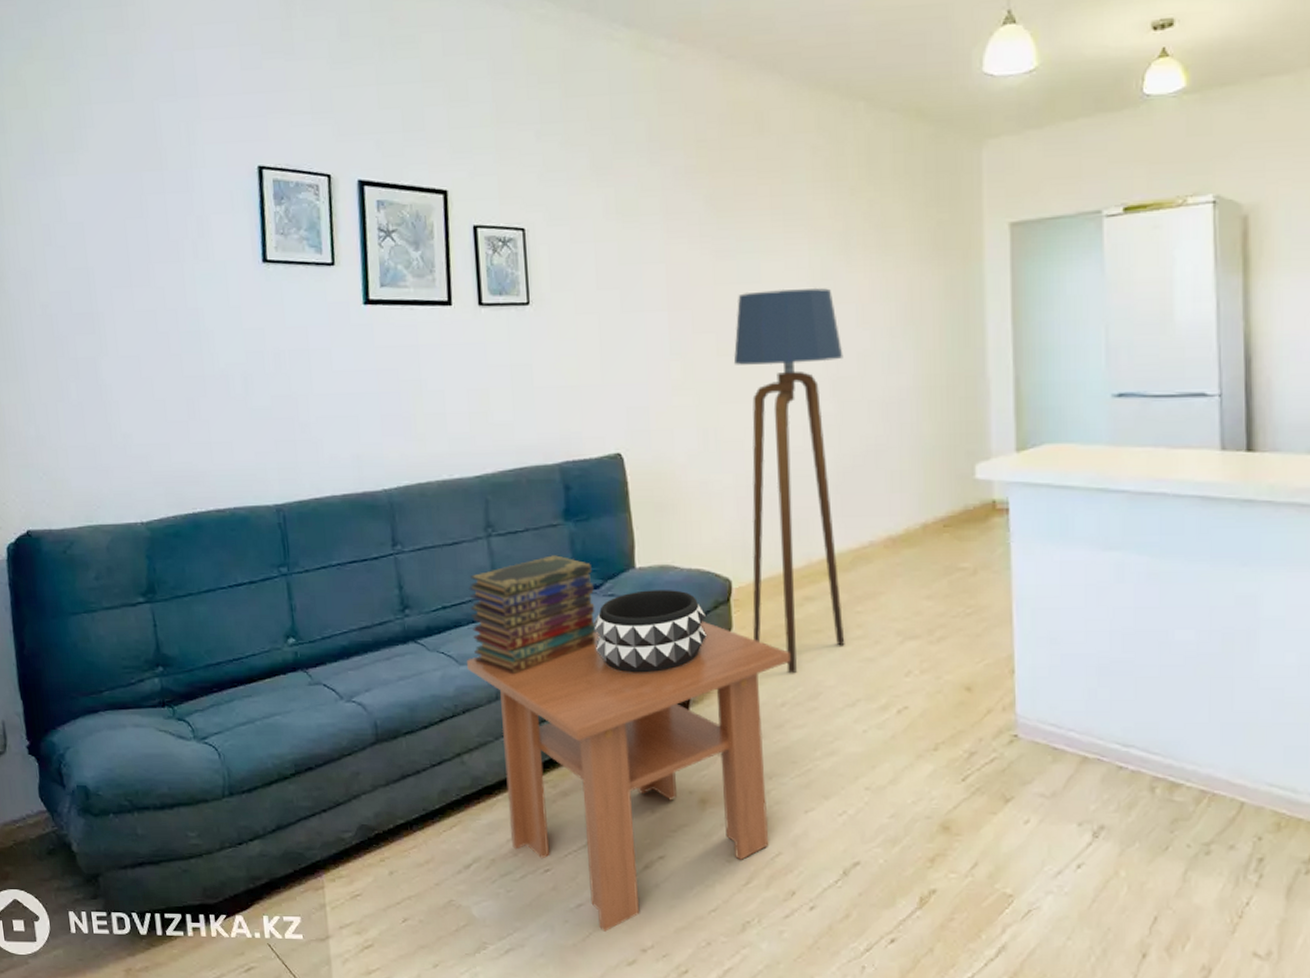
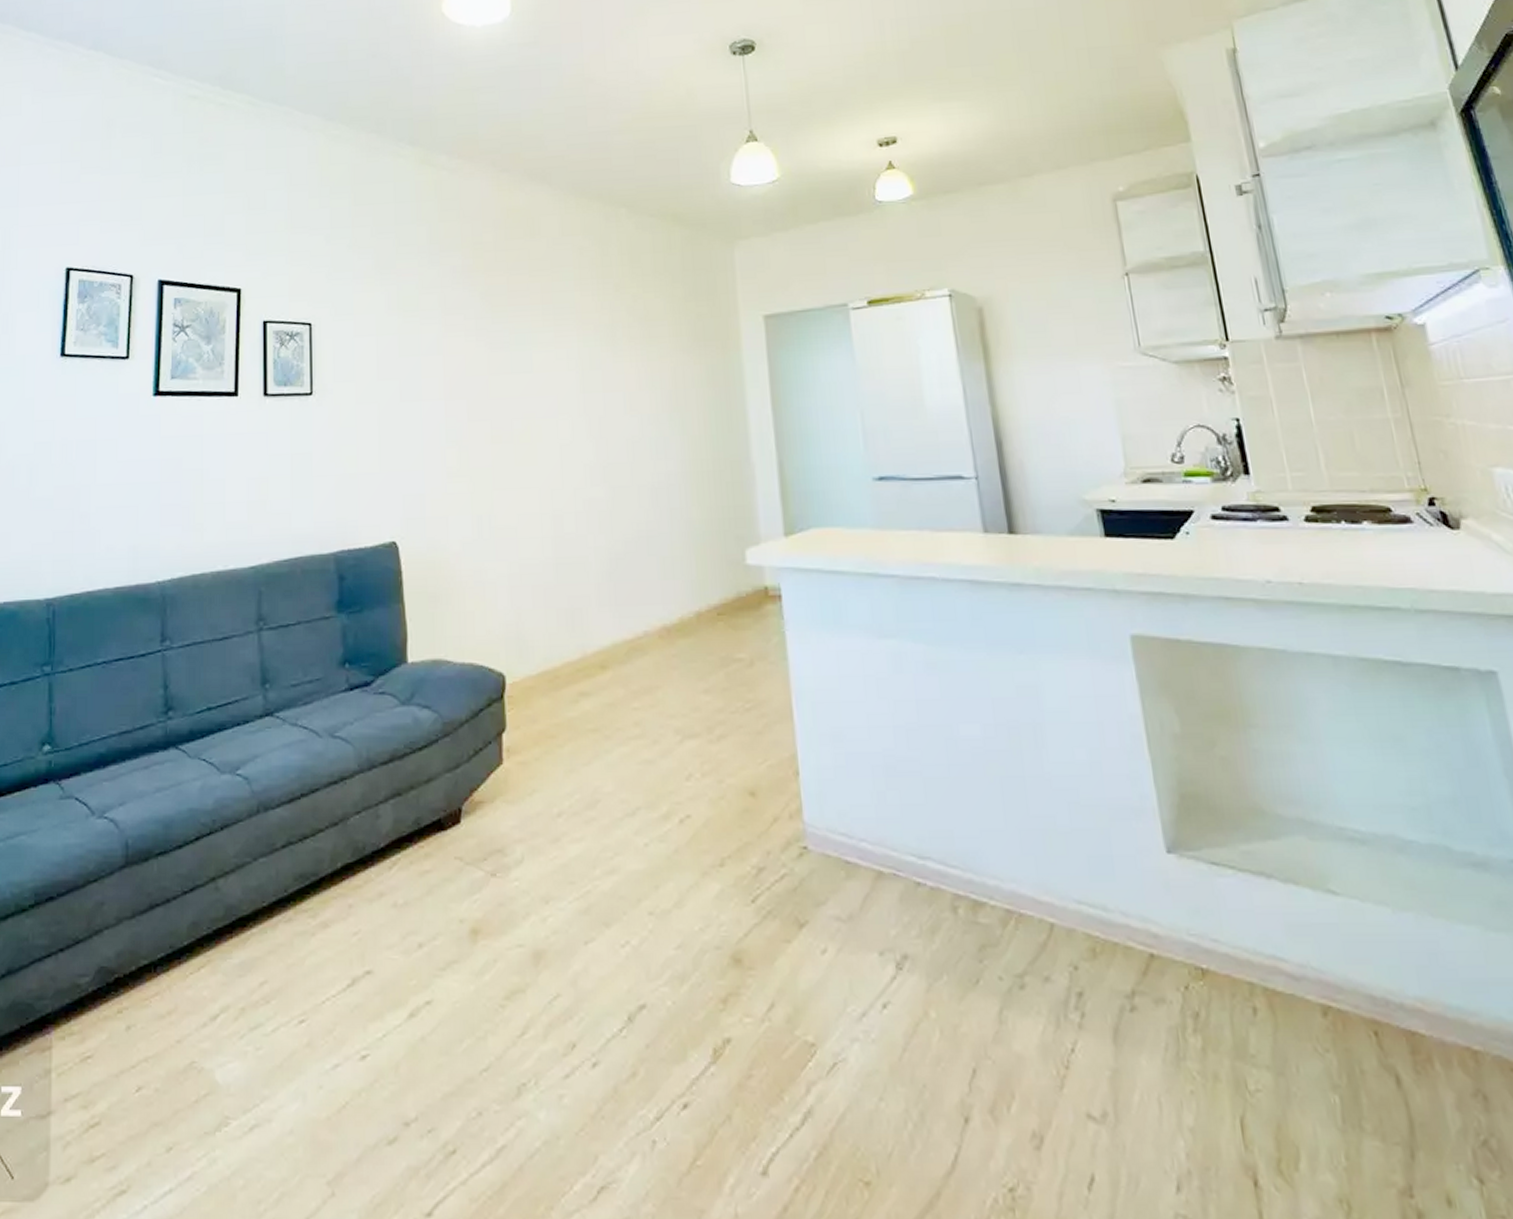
coffee table: present [467,622,791,932] -> none [229,721,567,1100]
book stack: present [468,555,597,675] -> none [236,650,366,784]
decorative bowl: present [593,590,707,673] -> none [363,686,479,781]
floor lamp: present [733,287,845,674] -> none [507,376,623,779]

